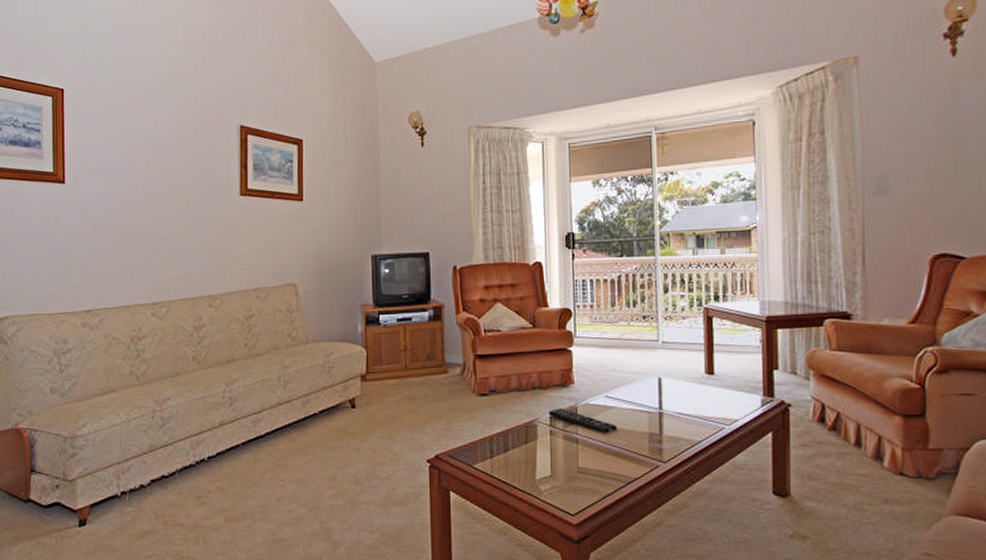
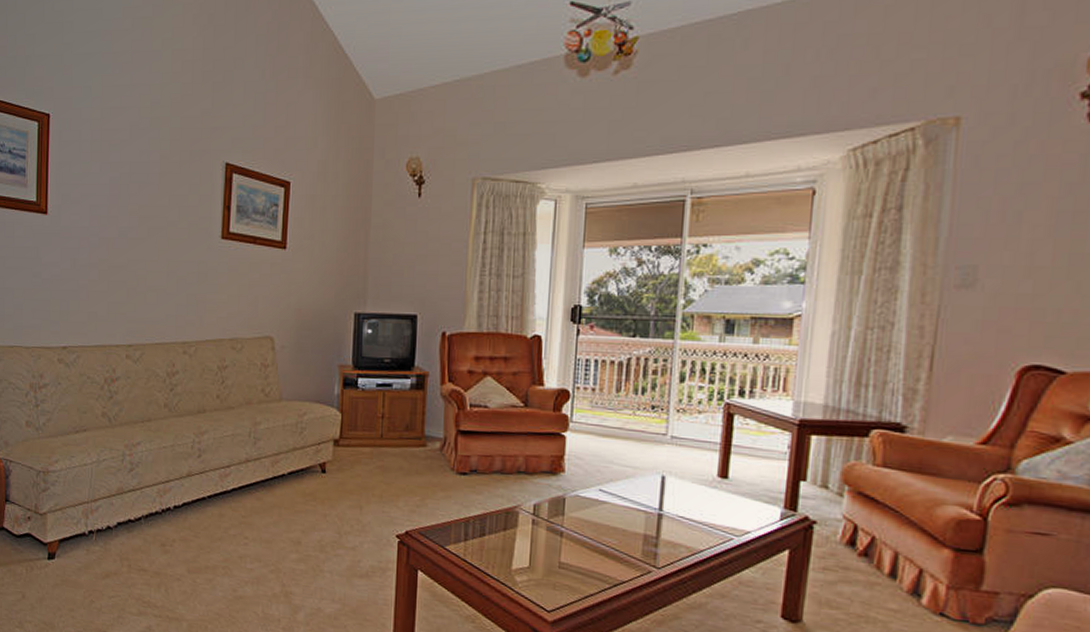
remote control: present [548,408,617,434] -> none [533,496,608,530]

